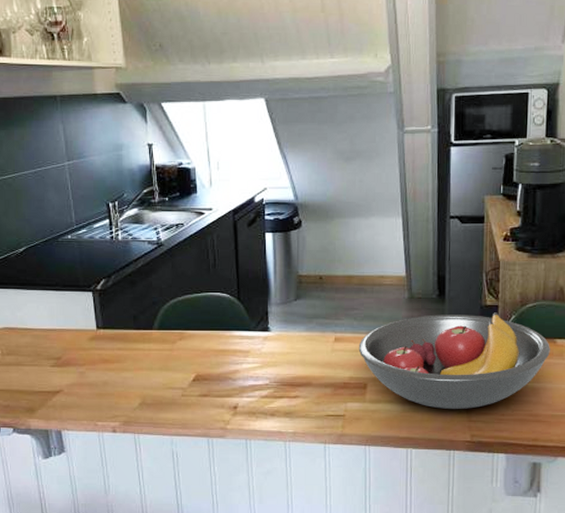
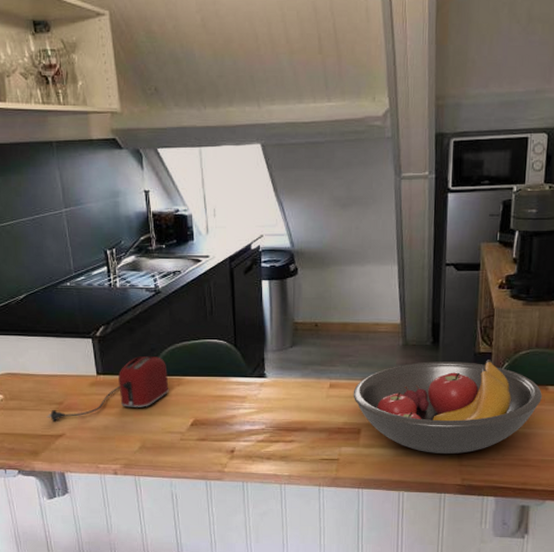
toaster: none [44,310,171,377] -> present [46,356,169,421]

